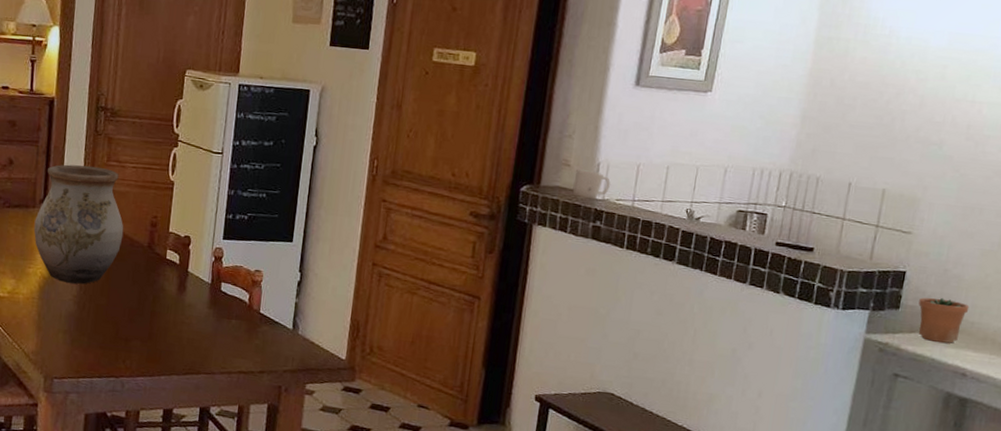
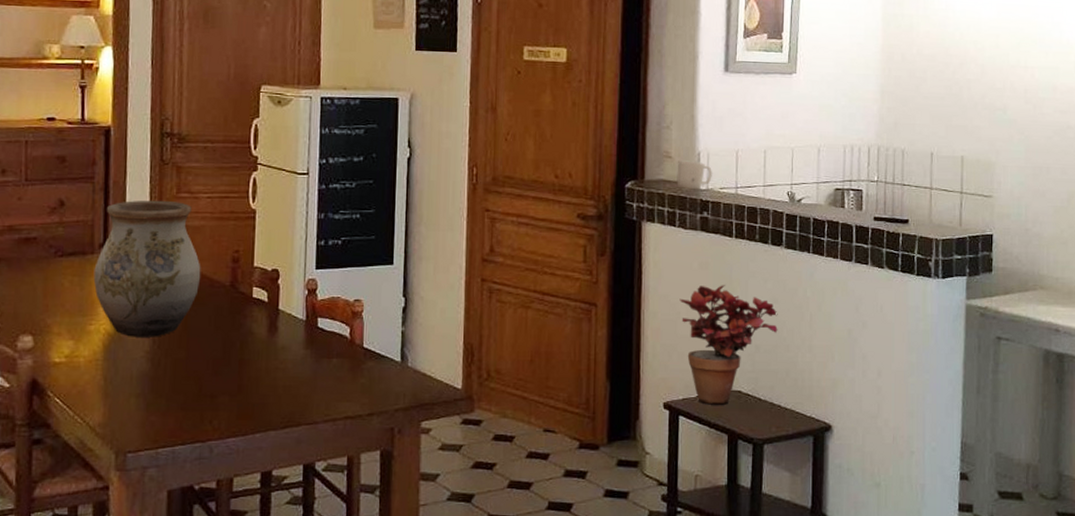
potted plant: none [562,291,661,405] -> present [679,285,778,405]
planter: present [918,297,970,344] -> none [1008,256,1052,301]

